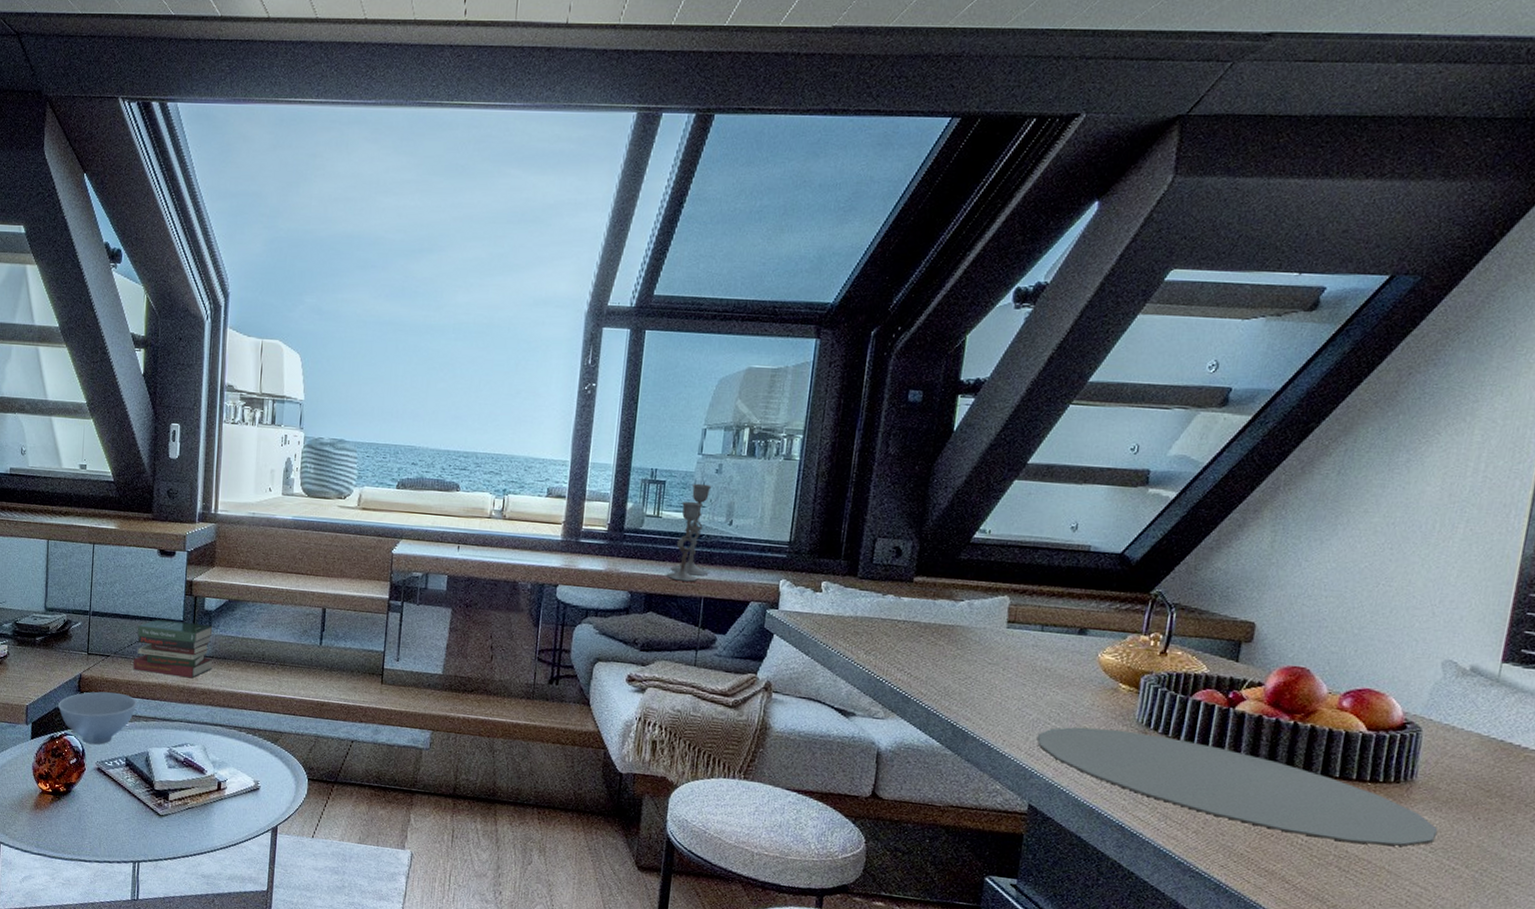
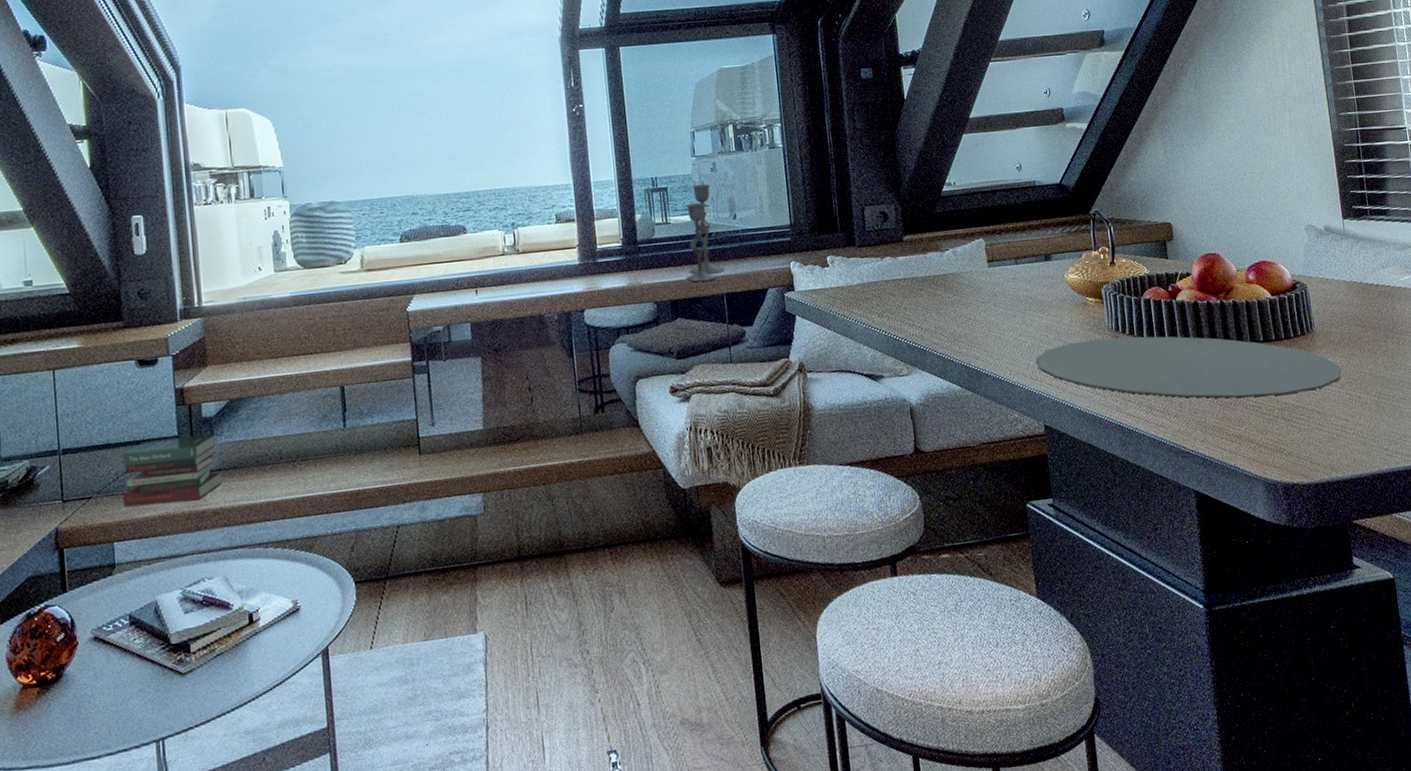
bowl: present [57,691,137,745] -> none [30,538,135,612]

